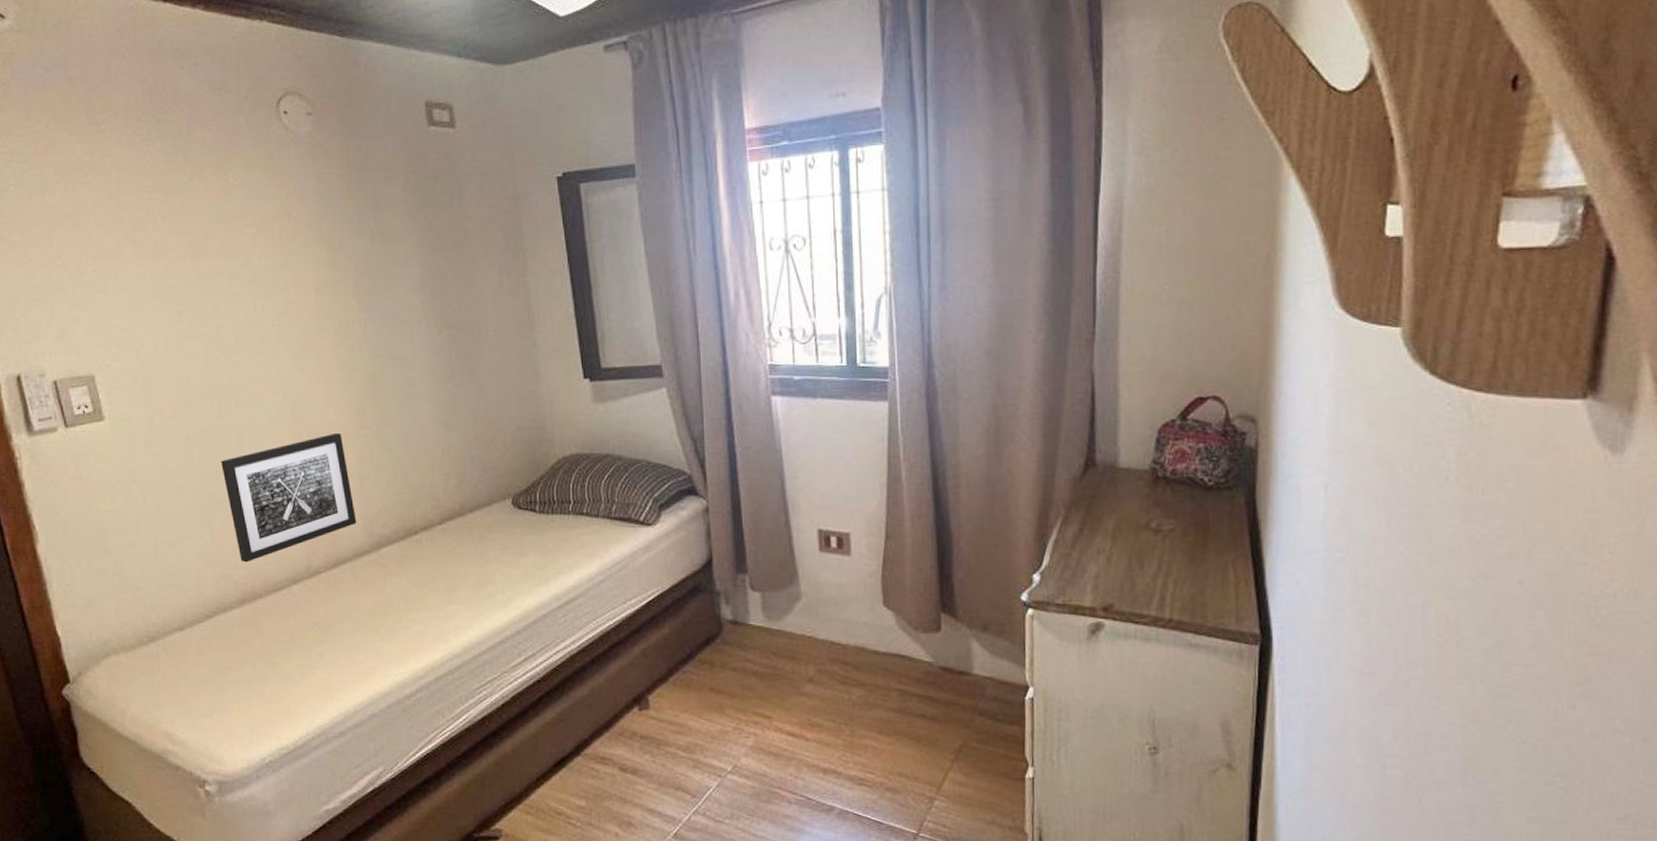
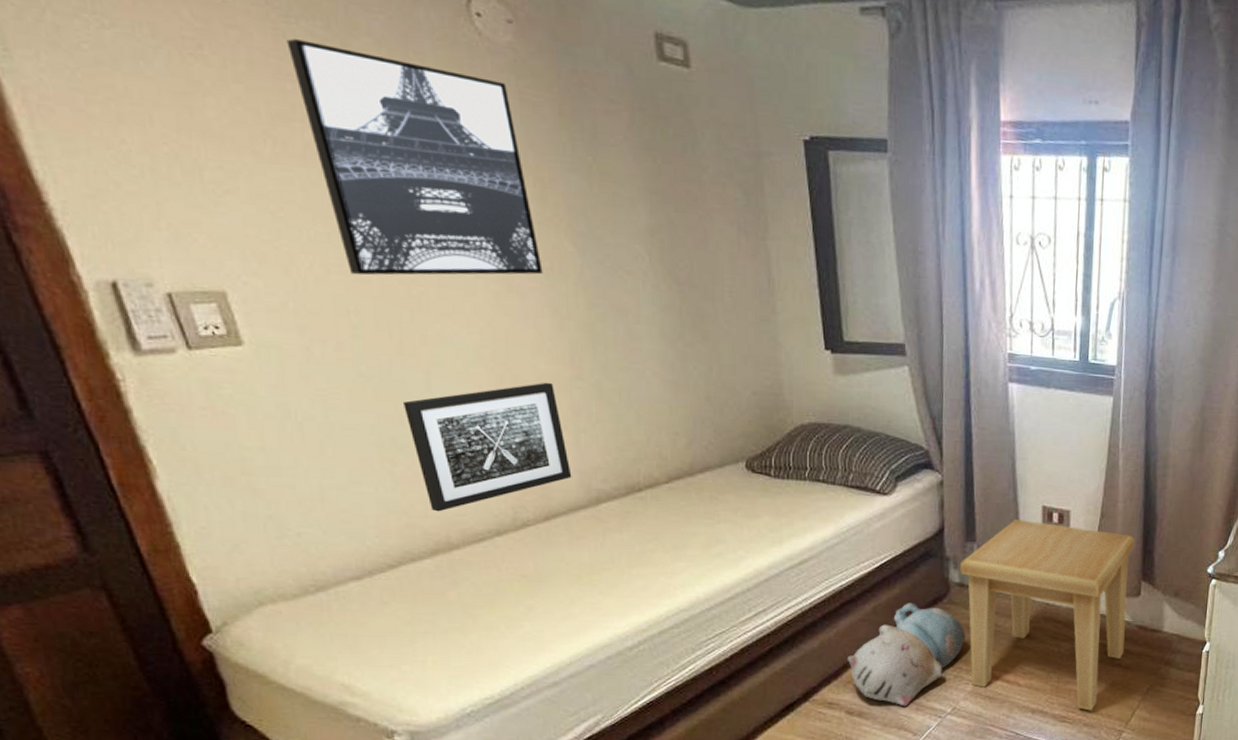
wall art: none [145,157,334,350] -> present [286,39,543,276]
plush toy: none [619,644,743,763] -> present [848,603,966,706]
side table: none [732,546,928,772] -> present [960,519,1134,711]

